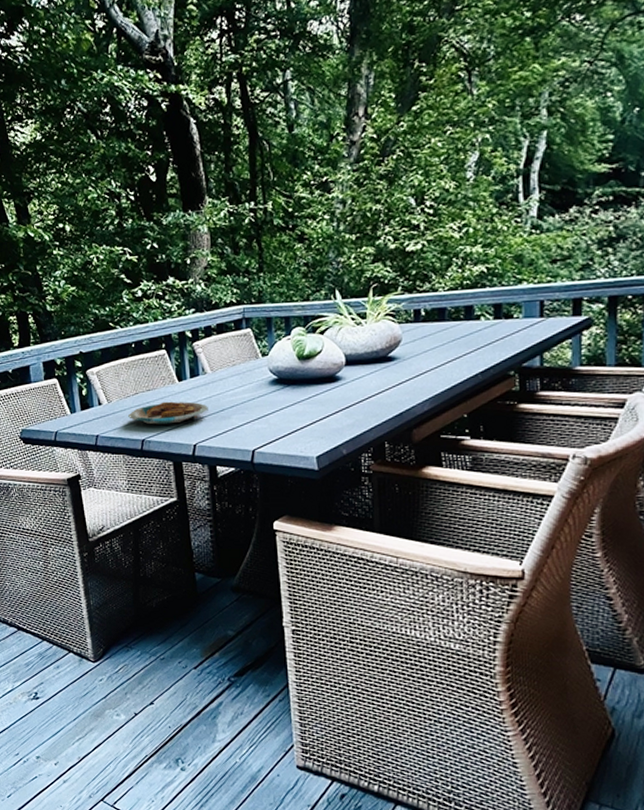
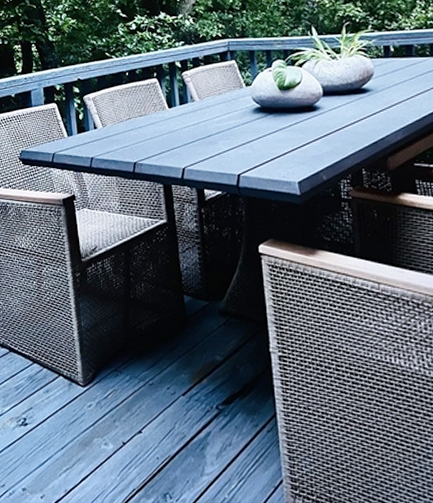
plate: present [128,401,208,425] -> none [122,126,196,148]

